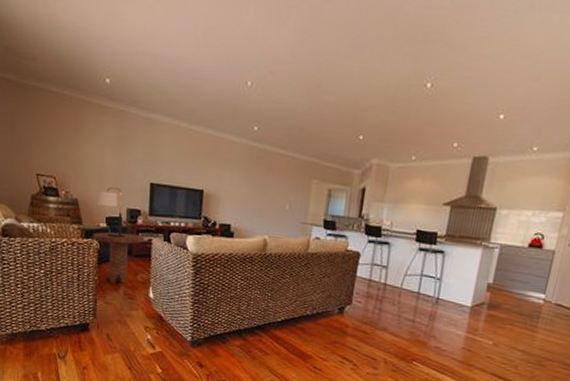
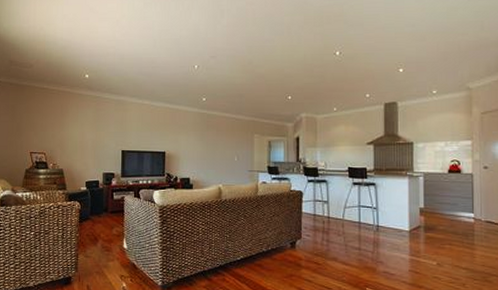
side table: present [92,232,145,284] -> none [74,193,118,238]
lamp: present [96,186,126,238] -> none [78,156,102,198]

